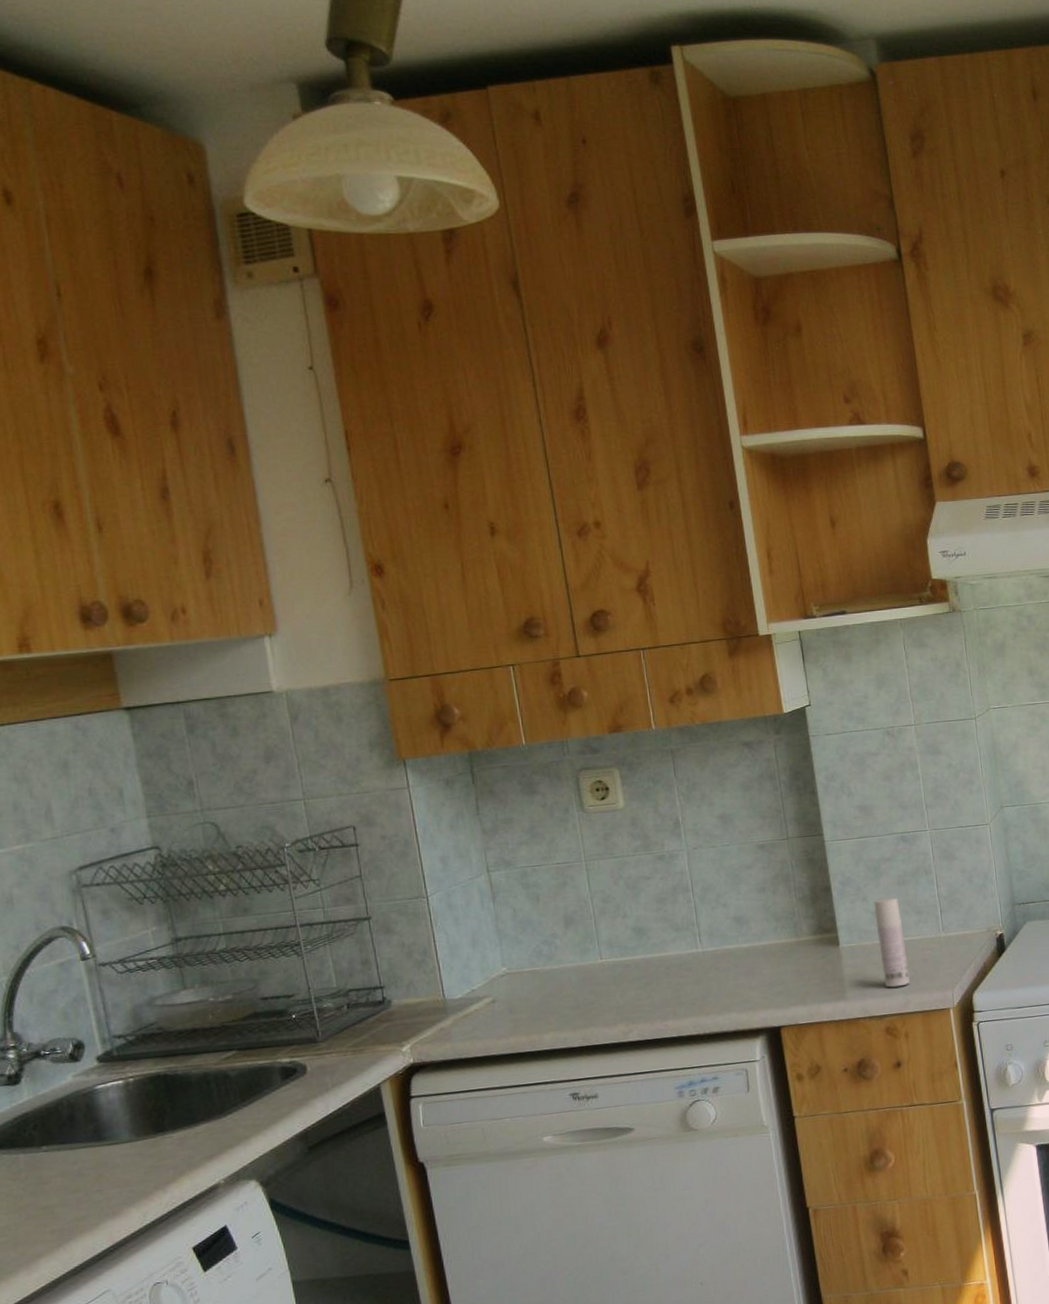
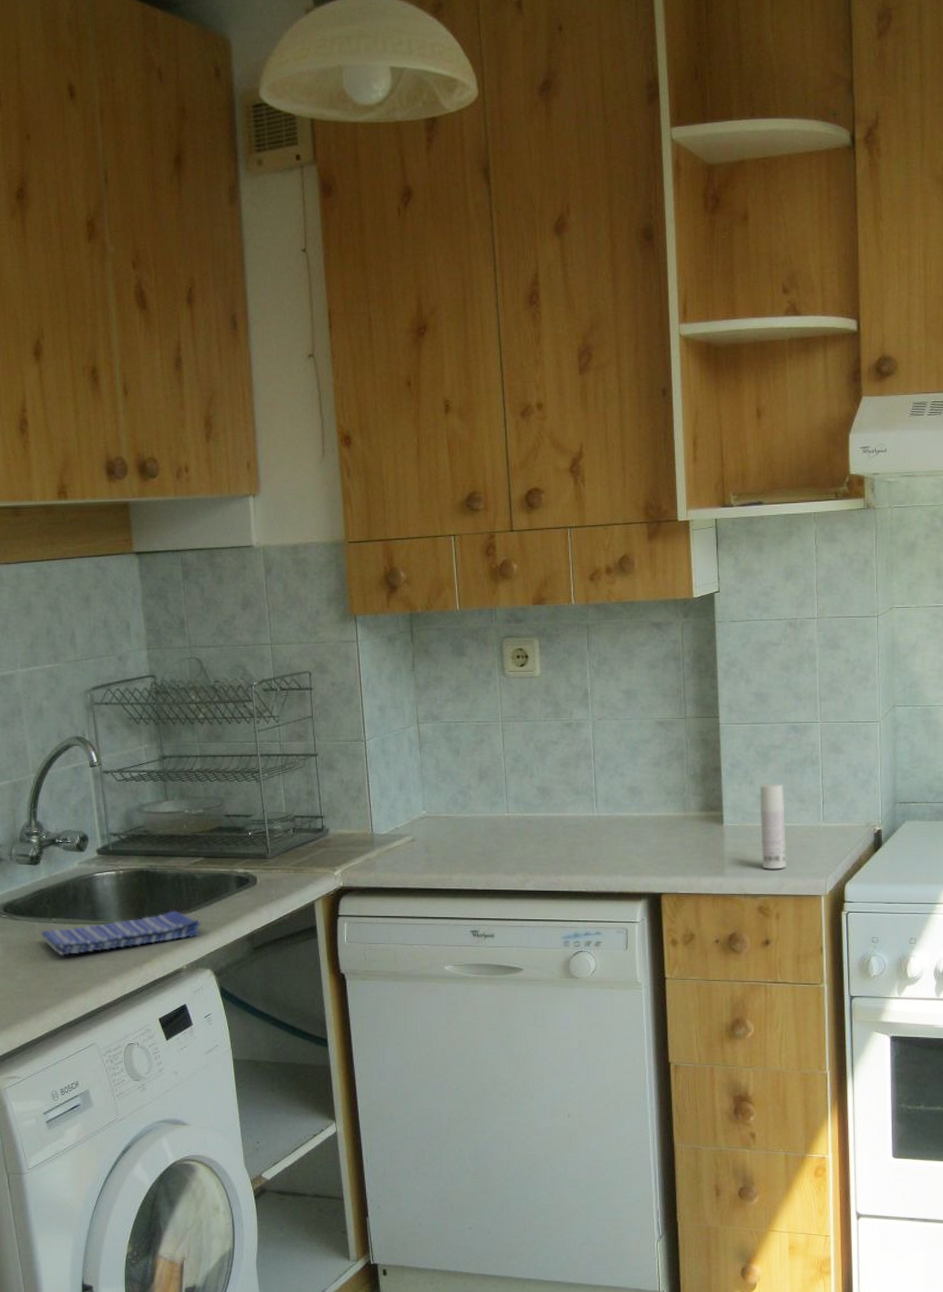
dish towel: none [26,1117,239,1191] -> present [40,910,201,957]

